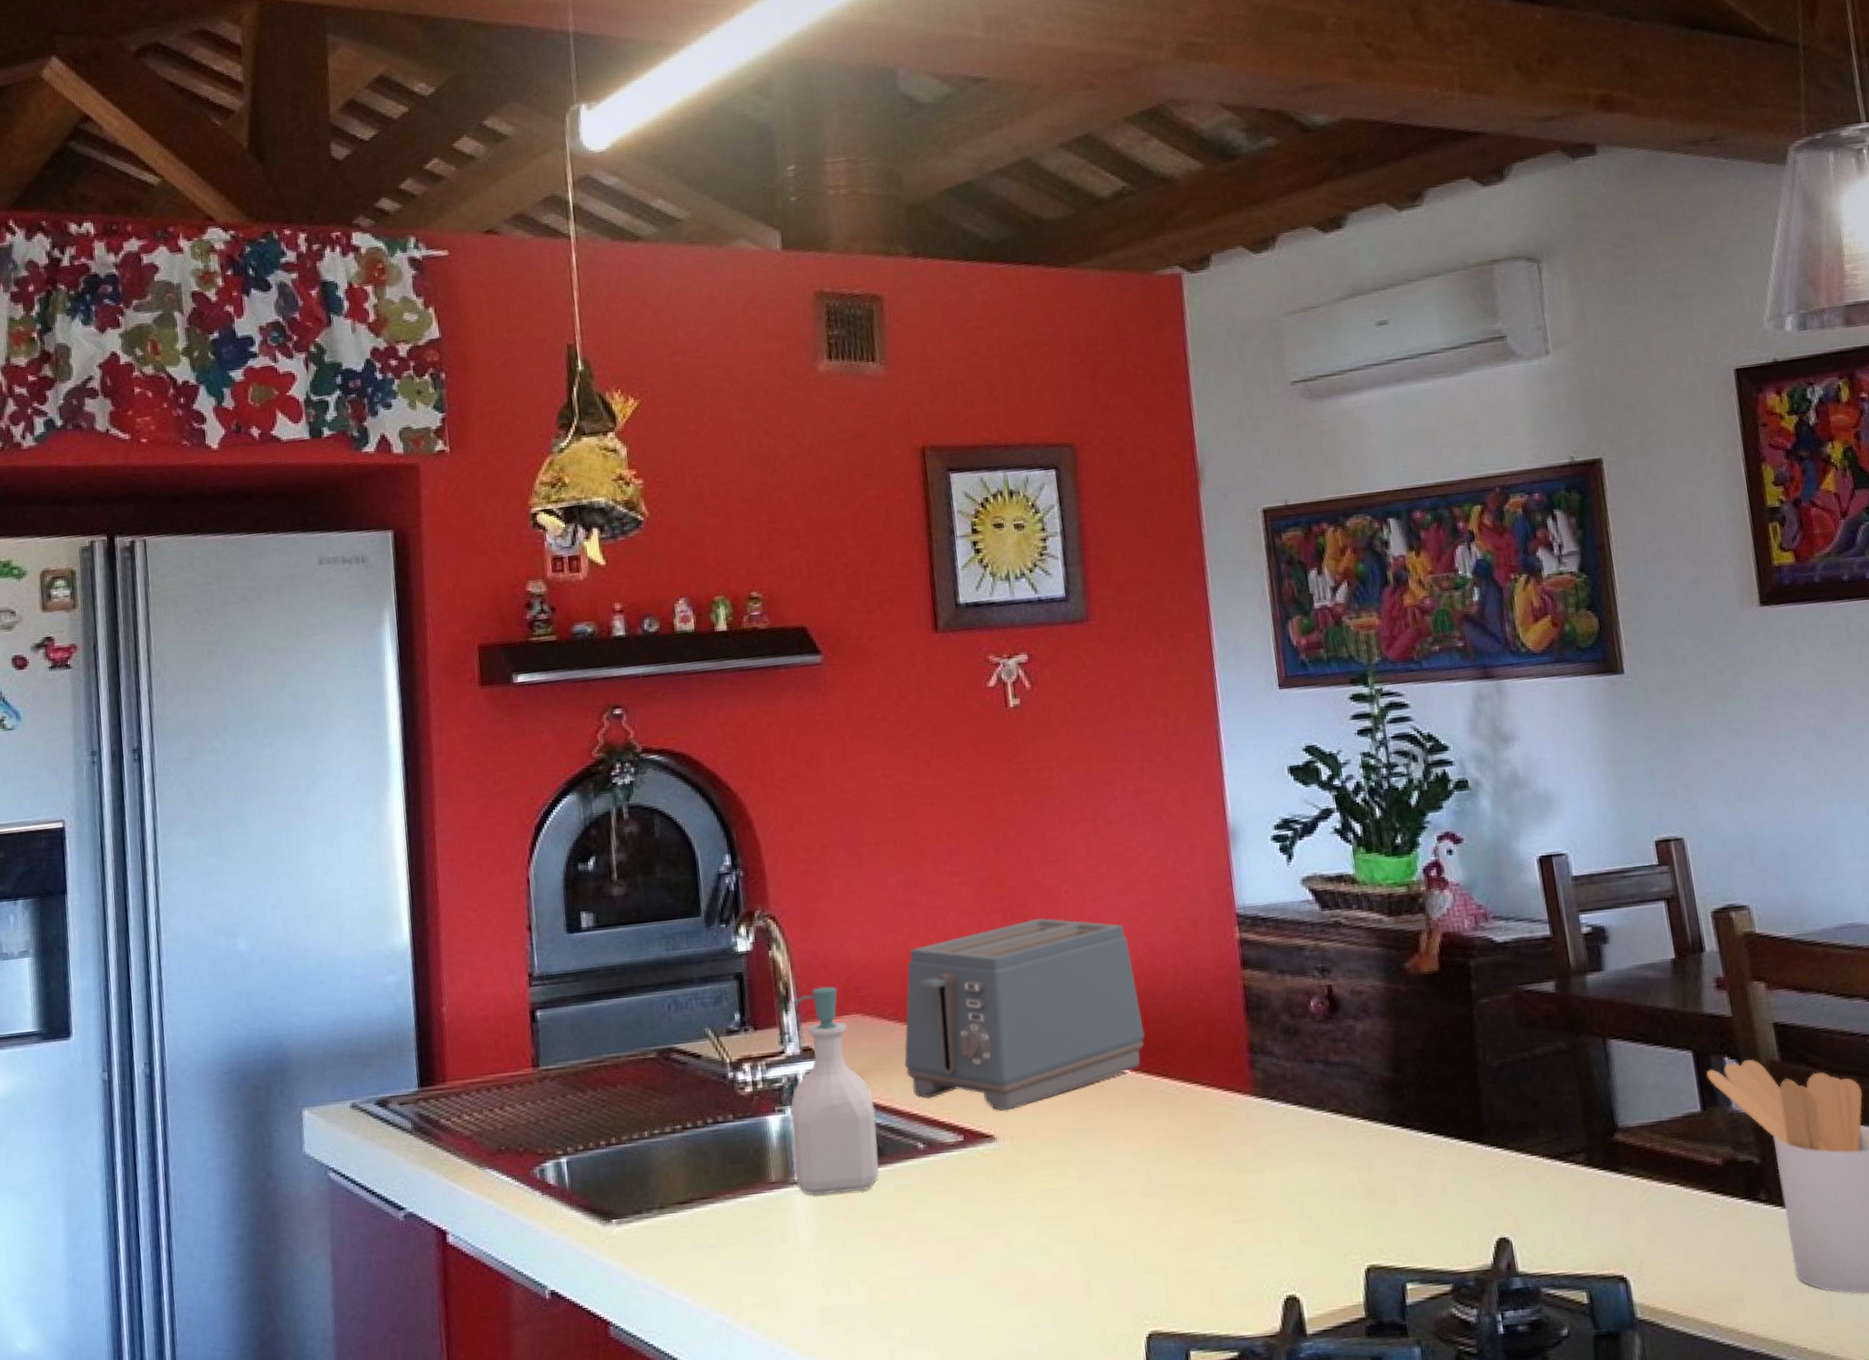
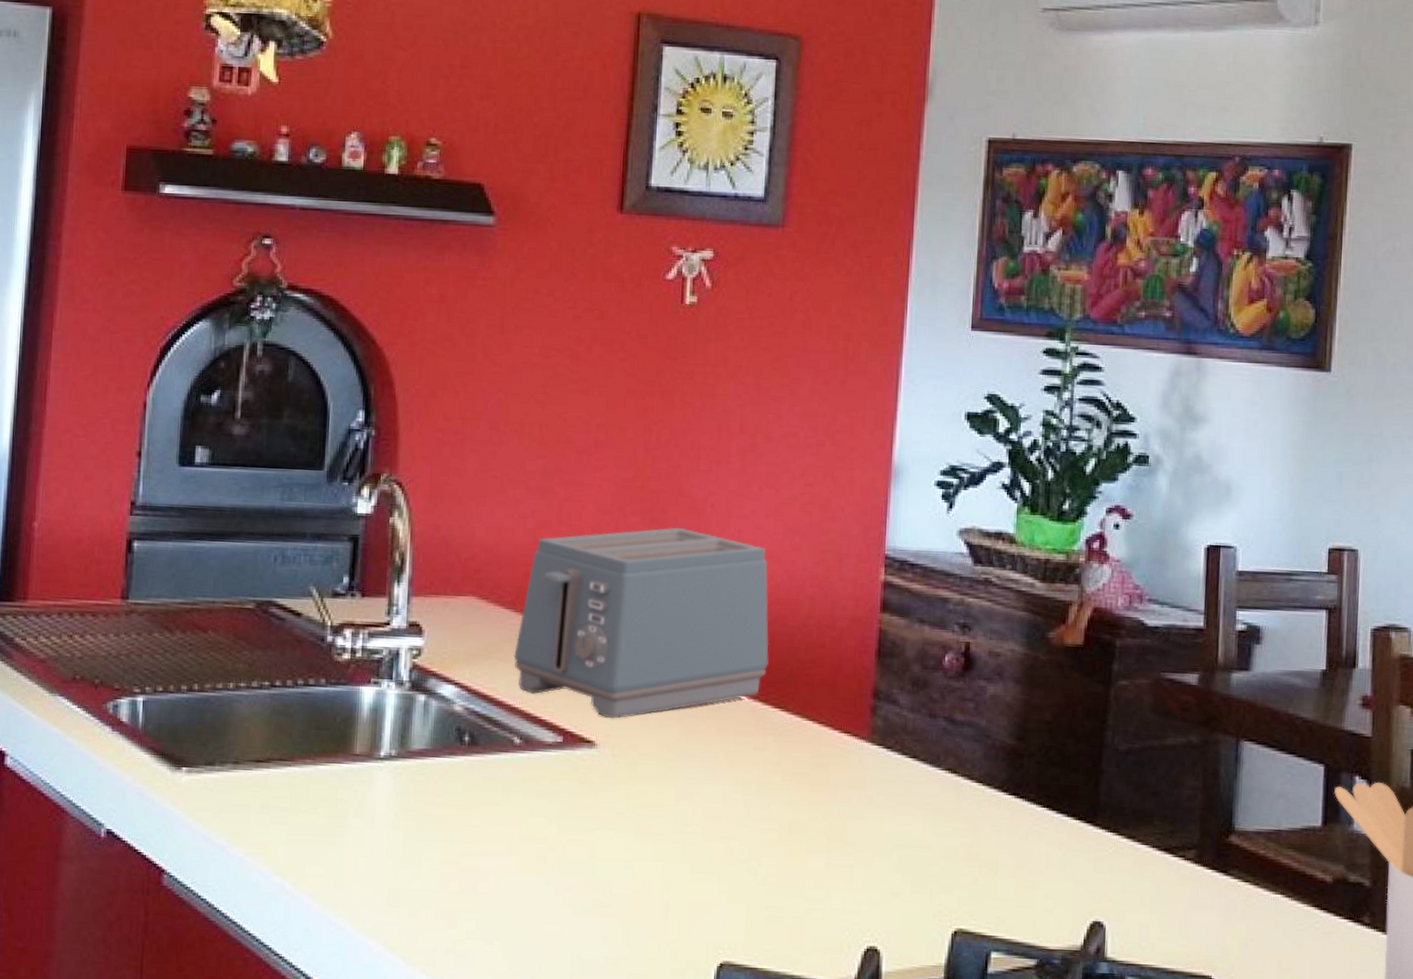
soap bottle: present [790,986,879,1195] -> none [380,562,476,777]

